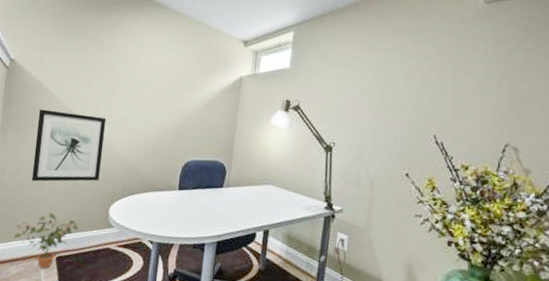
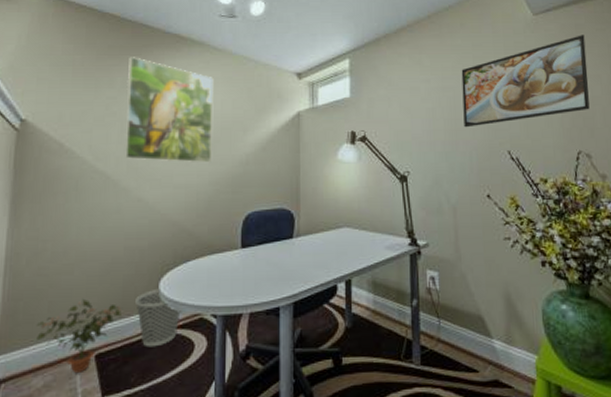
wall art: present [31,109,107,182] -> none [56,174,147,264]
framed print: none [90,13,170,114] -> present [125,57,214,163]
wastebasket: none [90,212,125,259] -> present [135,288,181,347]
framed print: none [394,27,537,109] -> present [461,35,590,128]

